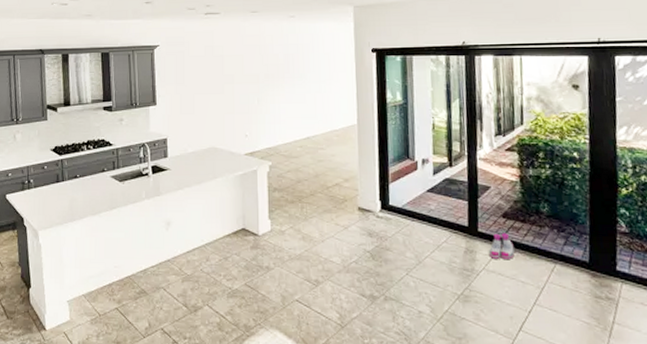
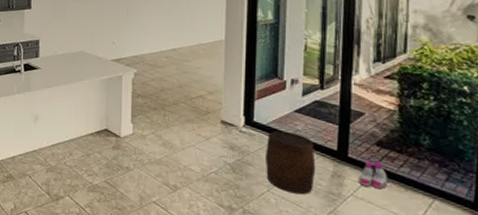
stool: none [402,212,450,274] -> present [266,130,316,195]

